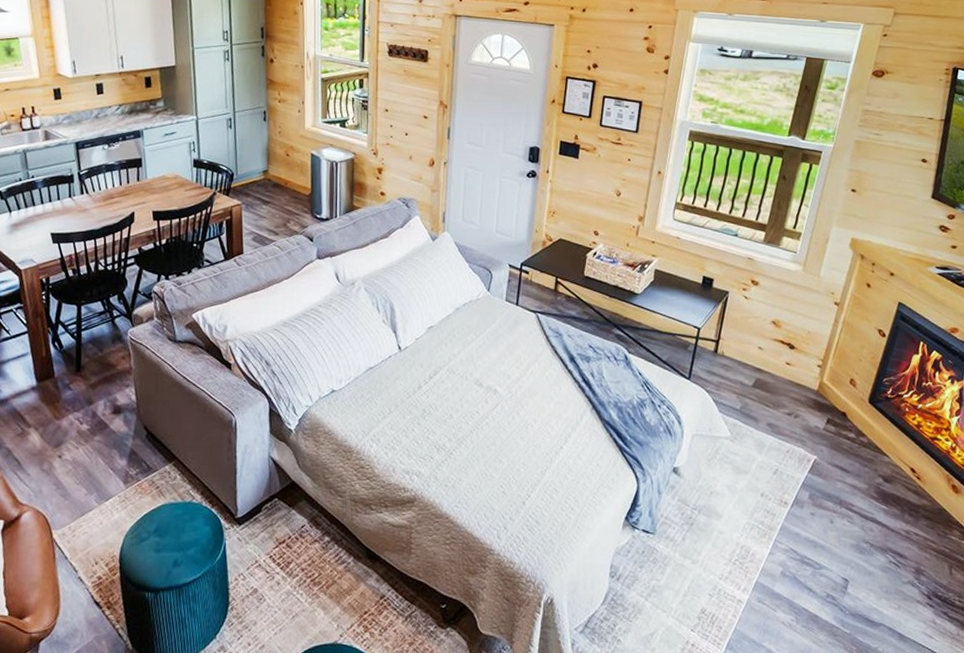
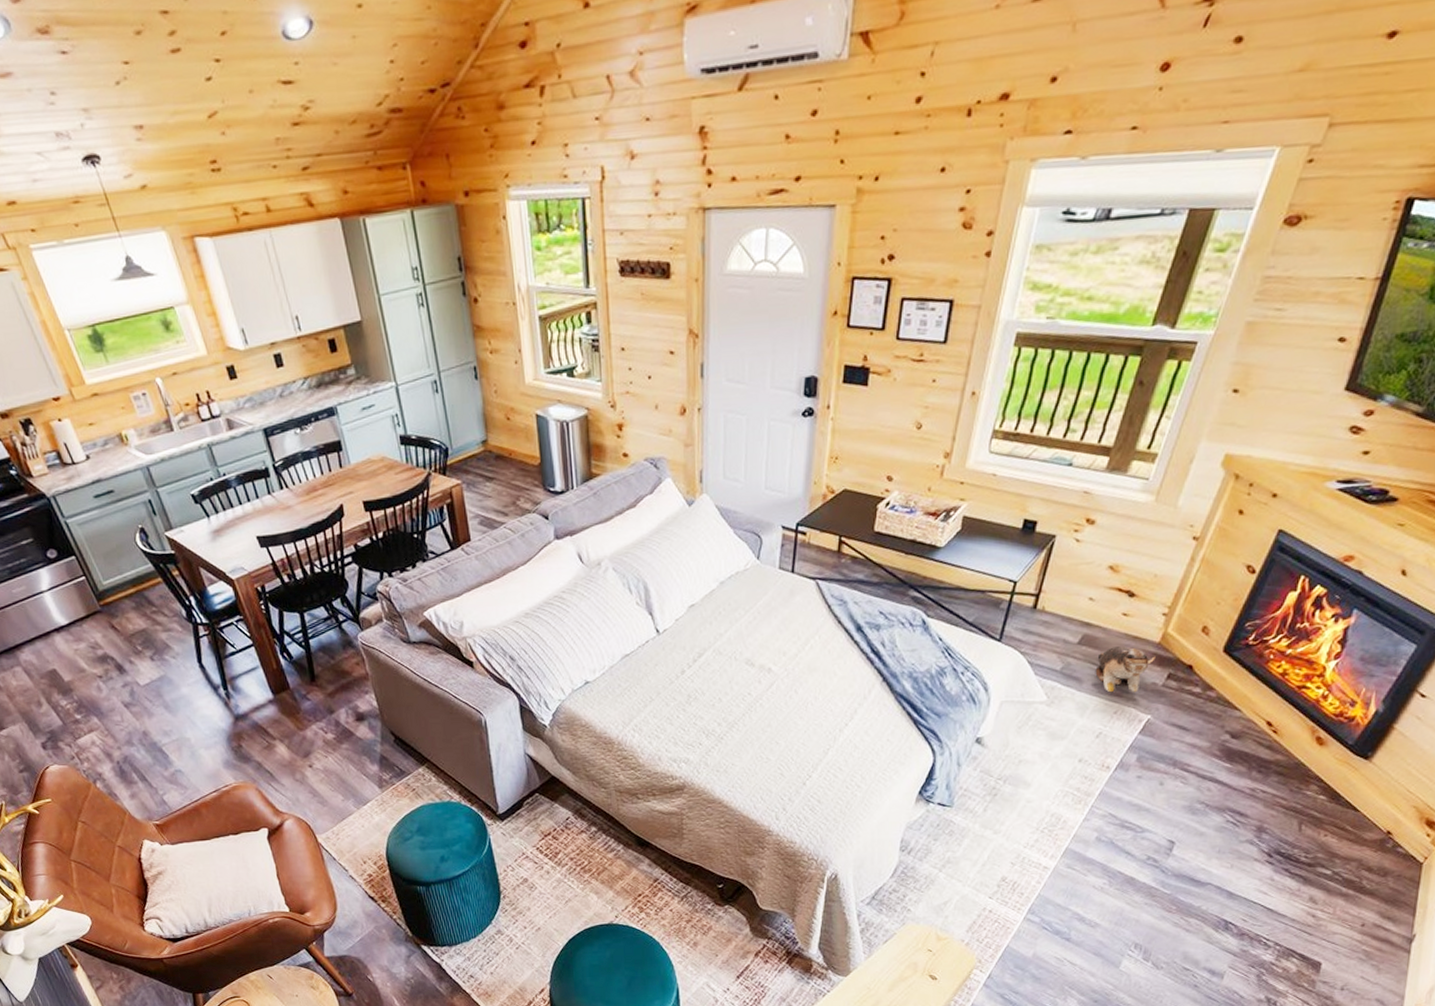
plush toy: none [768,392,816,435] -> present [1095,646,1156,693]

